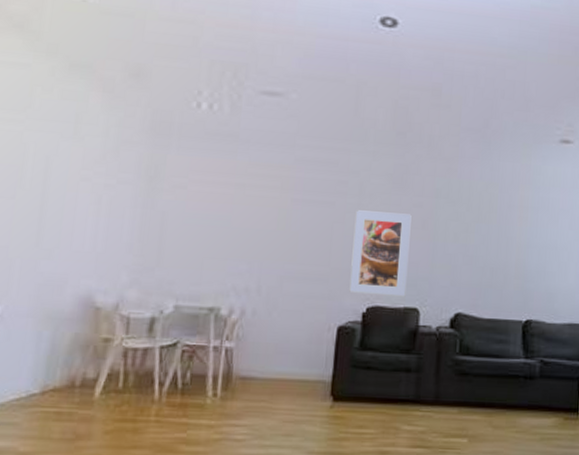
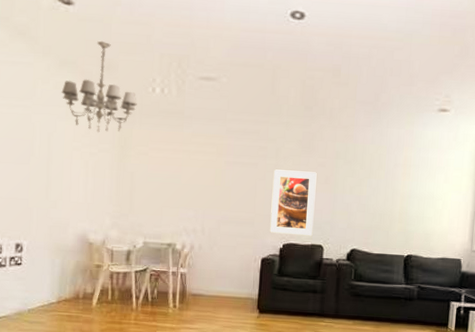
chandelier: none [69,40,175,158] -> present [61,40,137,132]

